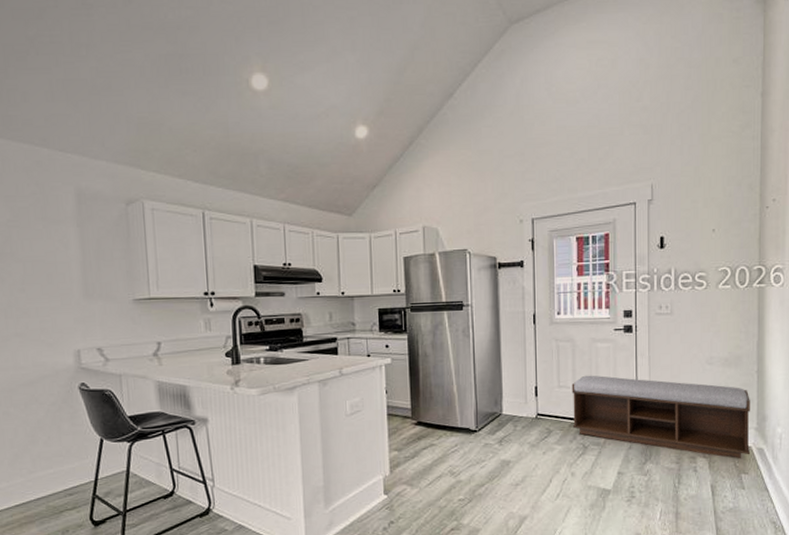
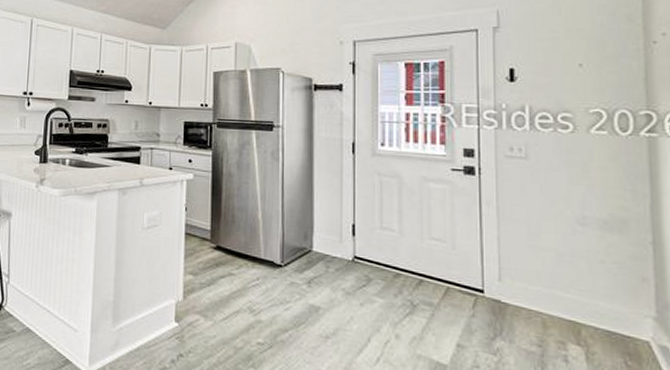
bench: present [571,375,751,459] -> none [397,218,649,357]

